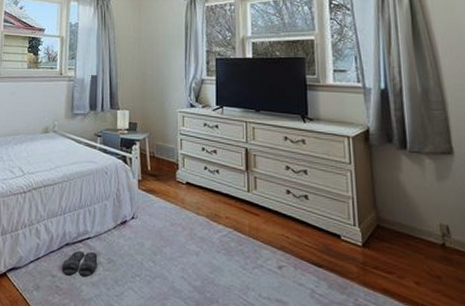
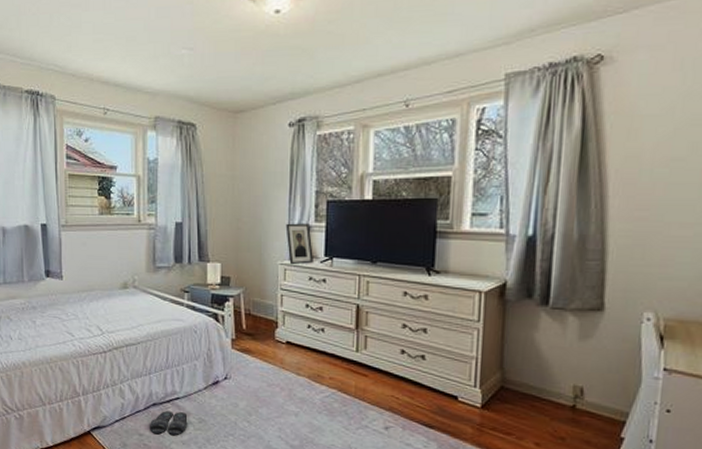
picture frame: none [183,77,207,113] -> present [285,223,313,265]

